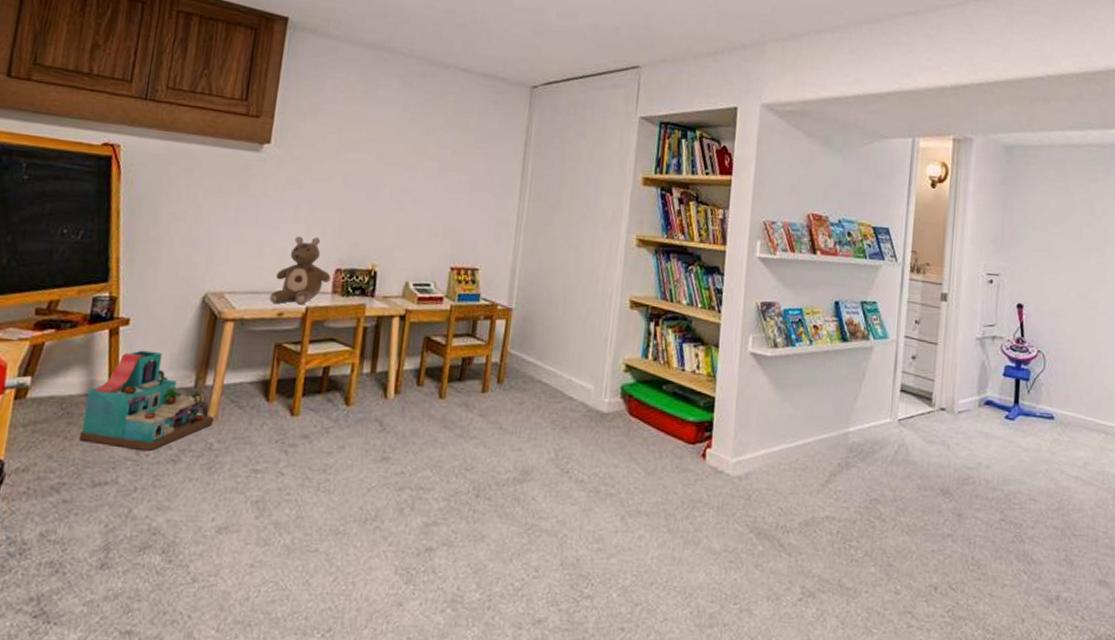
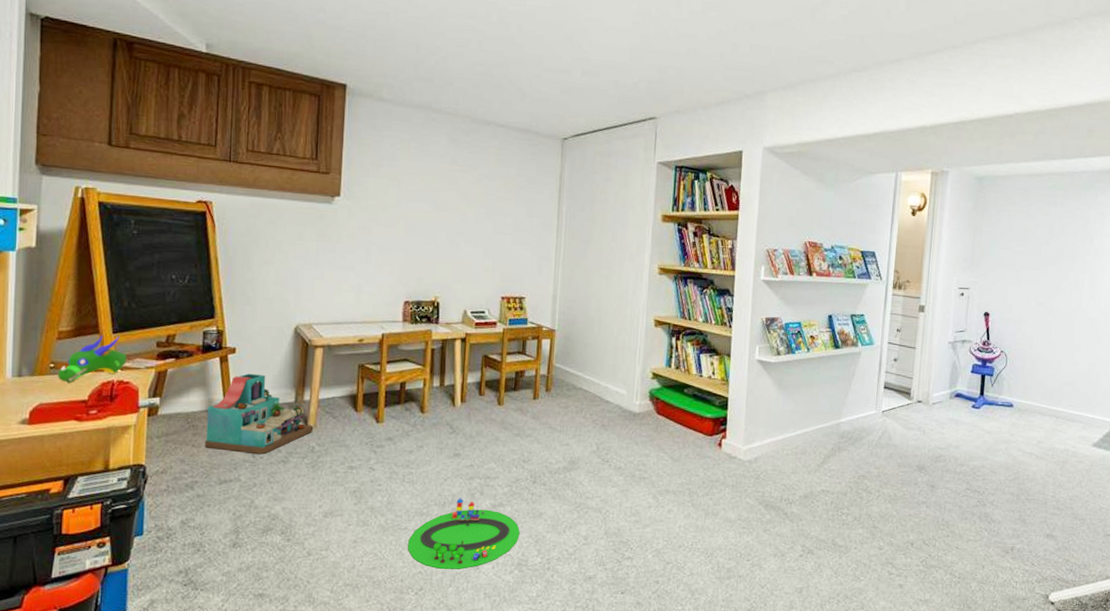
stuffed bear: present [269,236,331,305] -> none [351,274,401,332]
toy play set: none [316,513,456,606] -> present [408,498,520,569]

